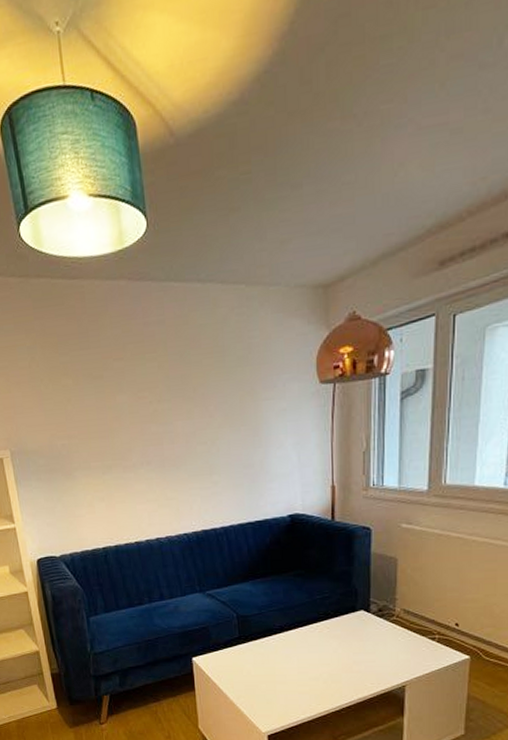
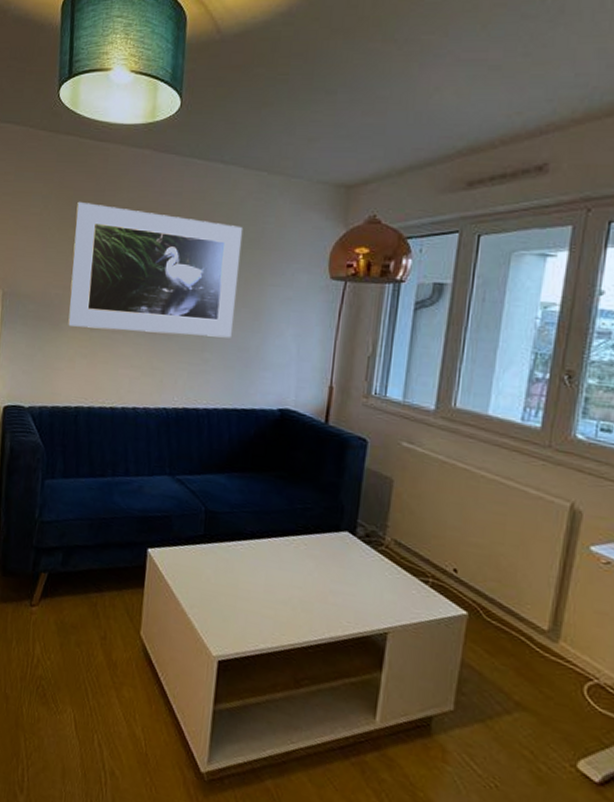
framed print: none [63,345,235,473] -> present [68,201,244,338]

